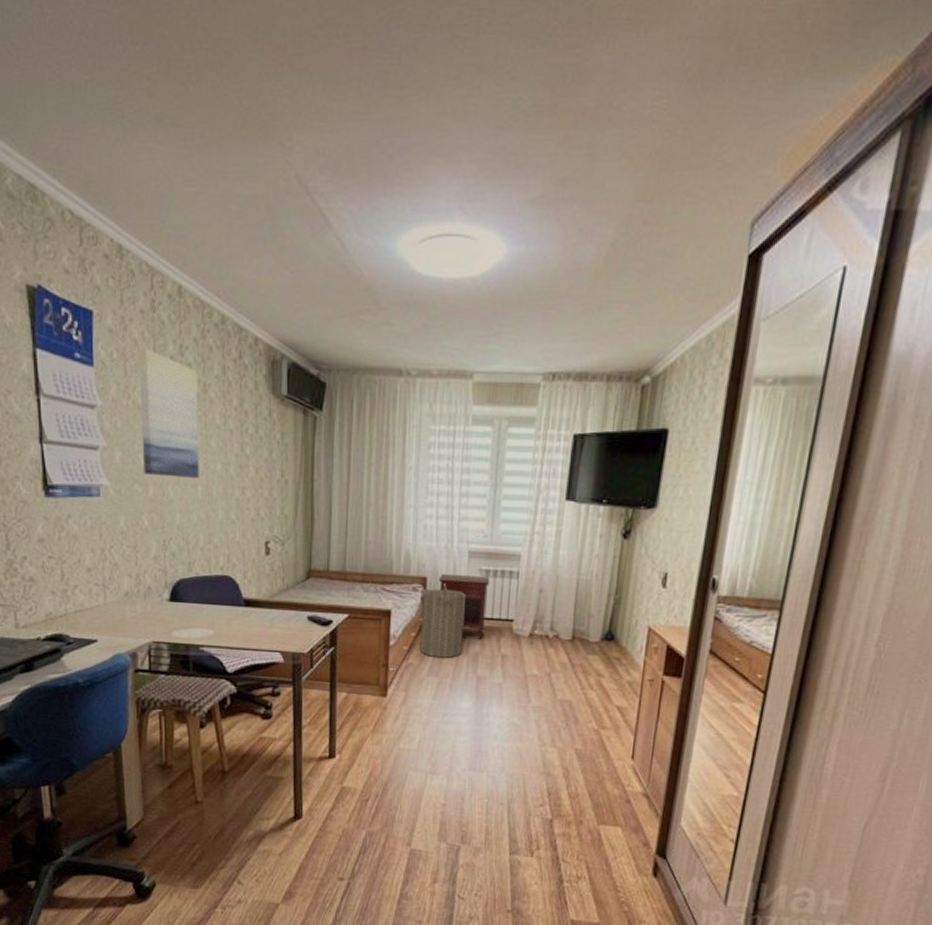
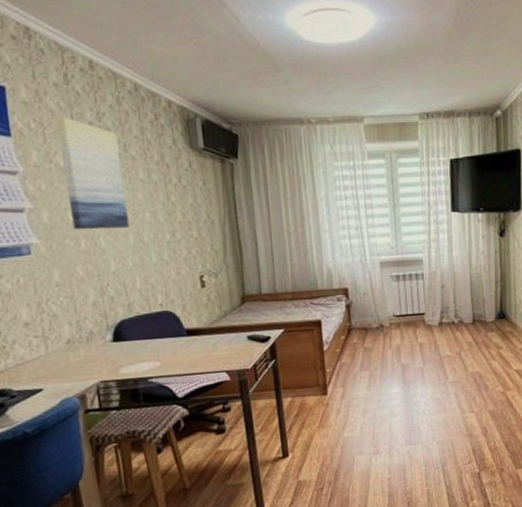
laundry hamper: present [419,583,465,658] -> none [346,291,386,355]
nightstand: present [438,574,490,640] -> none [358,281,403,334]

